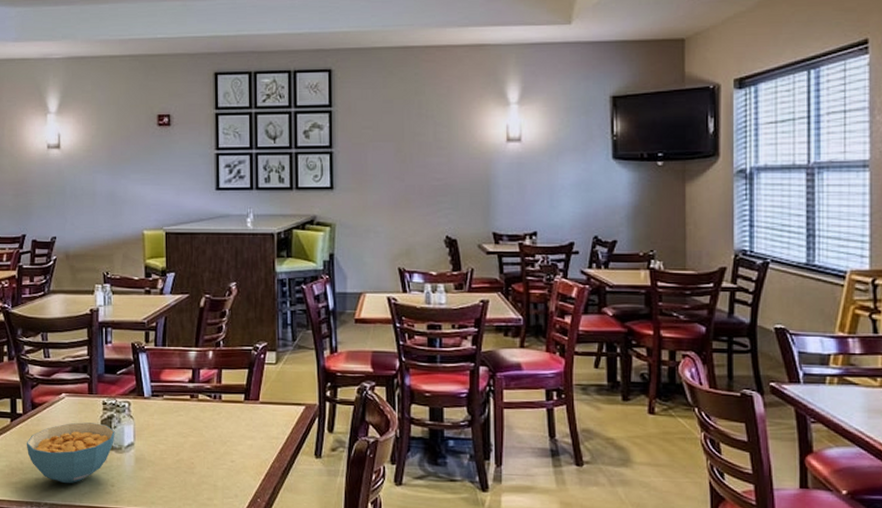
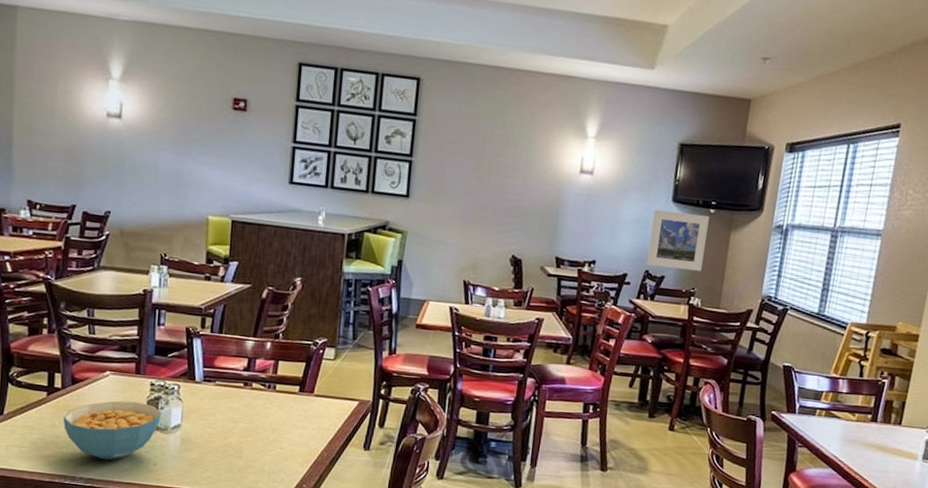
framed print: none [594,168,658,231] -> present [647,209,709,271]

